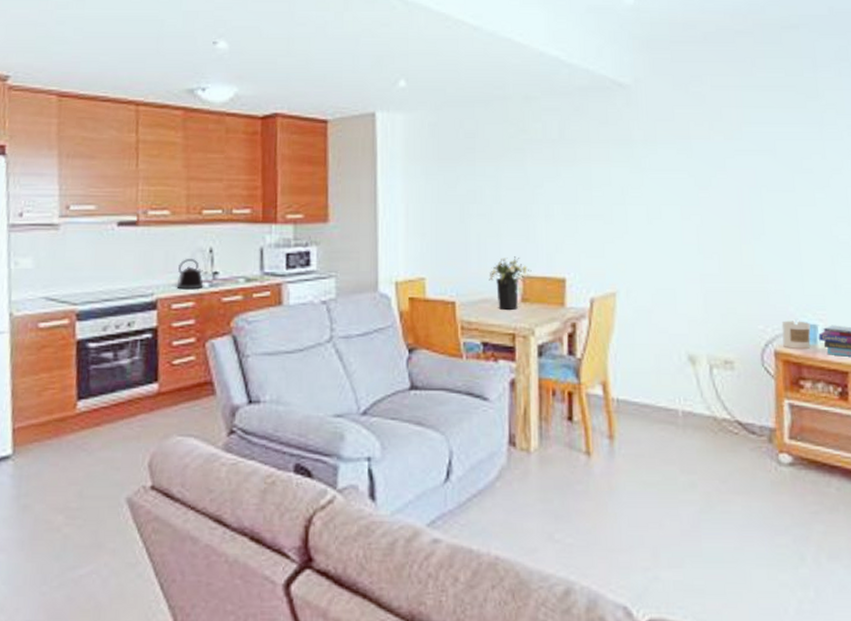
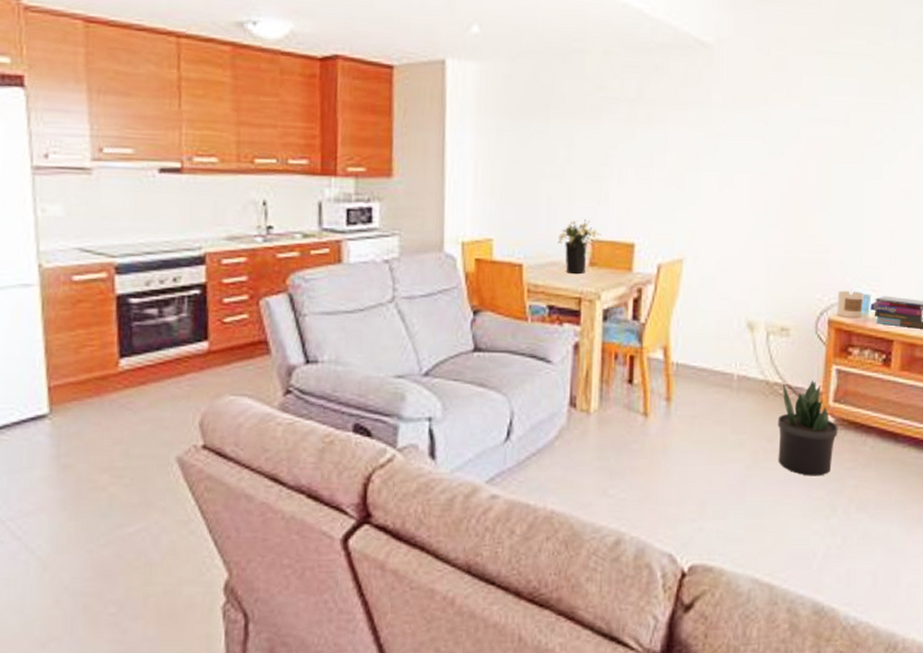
kettle: present [176,259,204,291] -> none [227,211,257,245]
planter: none [730,416,798,521] -> present [778,380,838,476]

